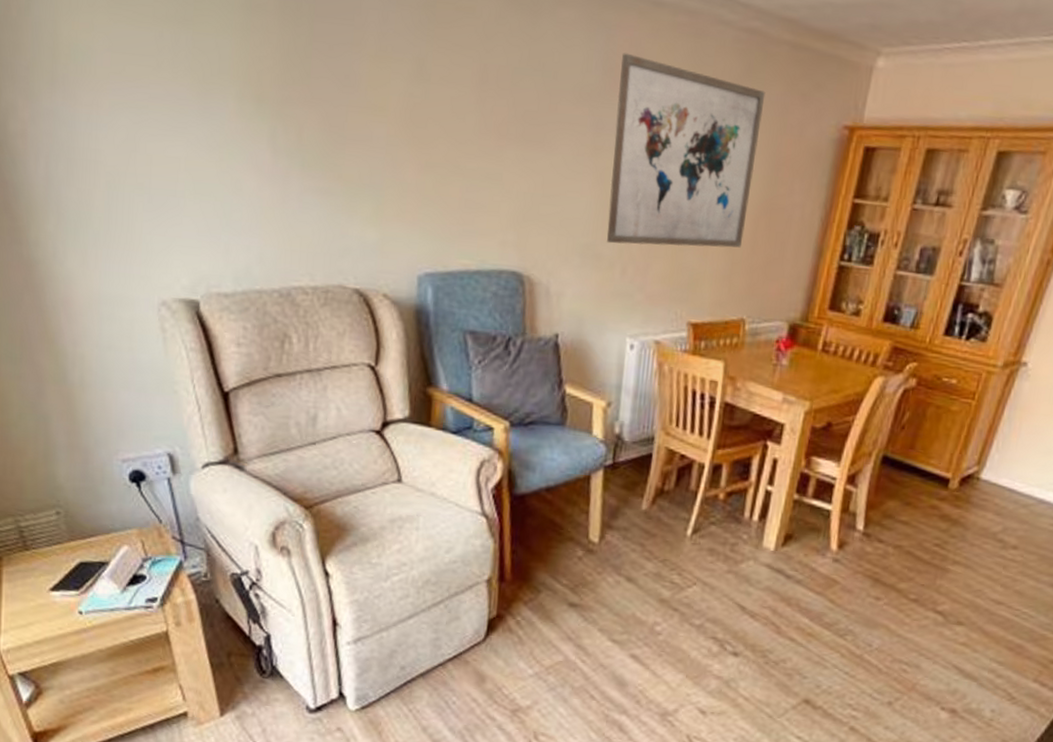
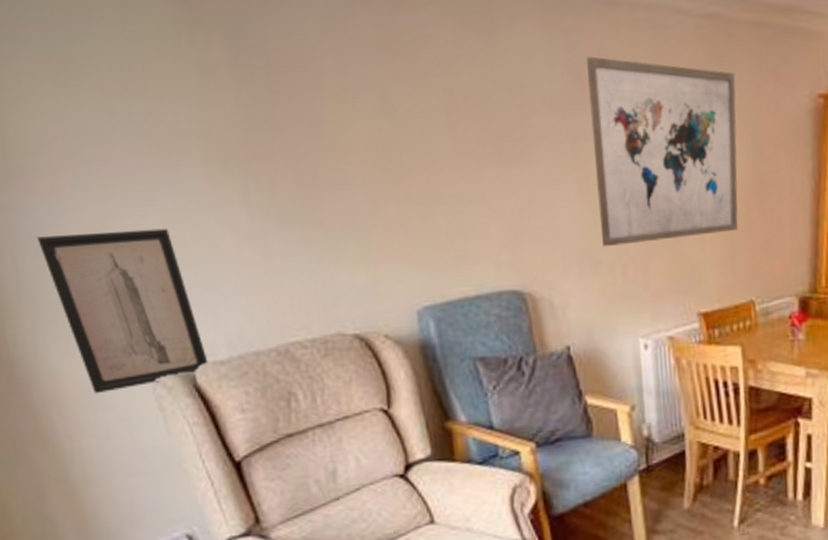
wall art: none [72,145,214,306] -> present [37,228,208,394]

